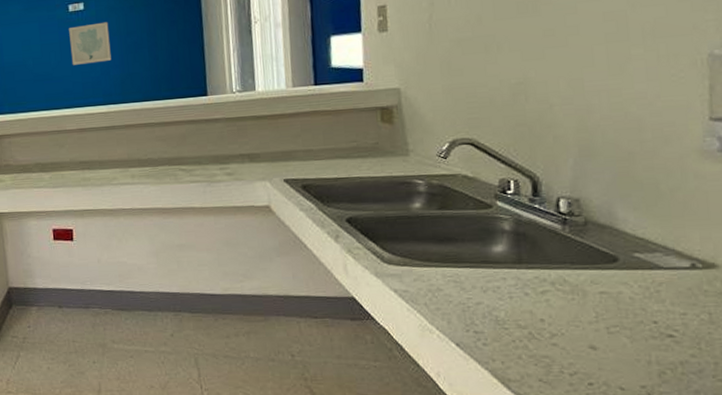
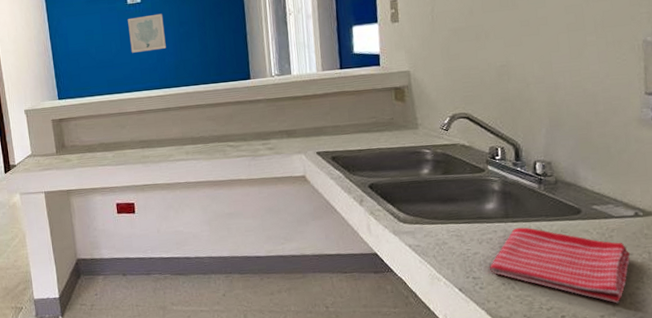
dish towel: none [495,275,684,373] -> present [489,227,631,304]

